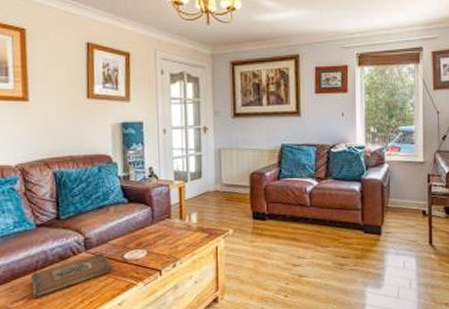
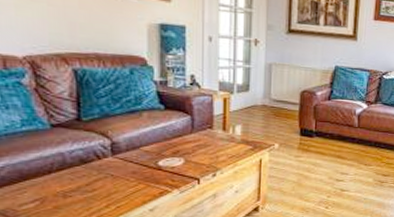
book: present [31,253,112,298] -> none [45,158,144,202]

